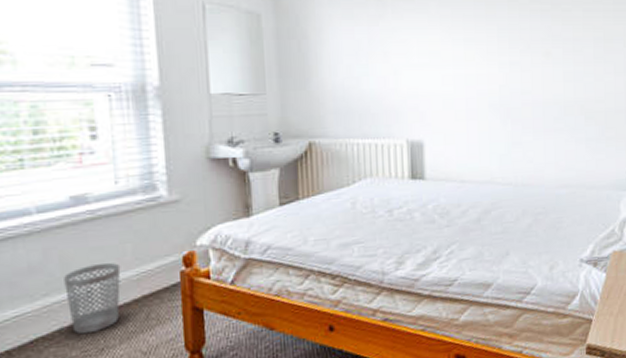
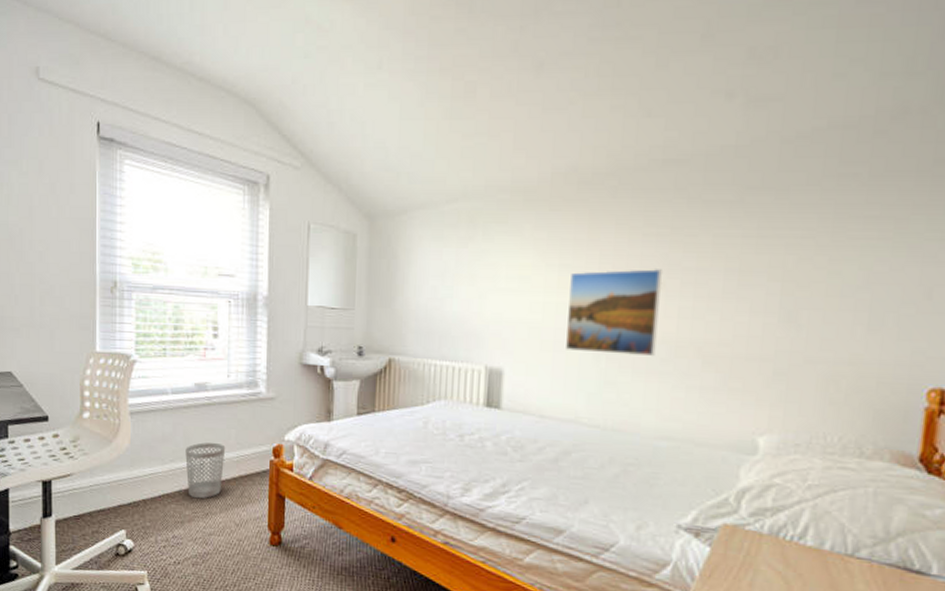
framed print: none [475,40,549,118] -> present [564,269,663,356]

